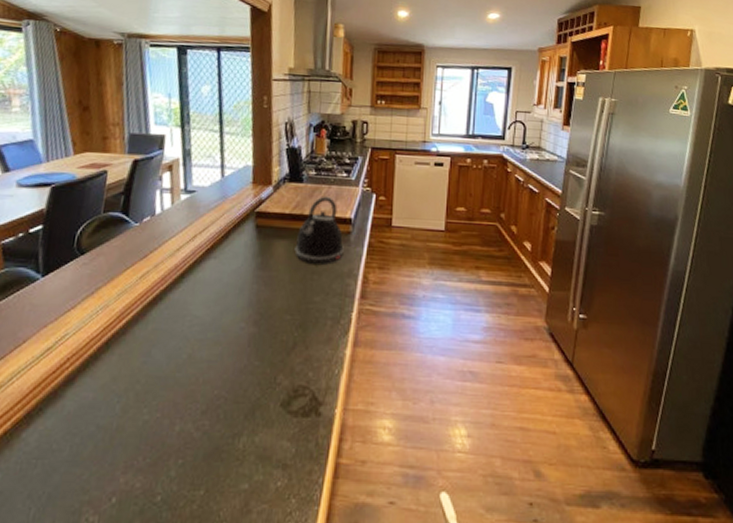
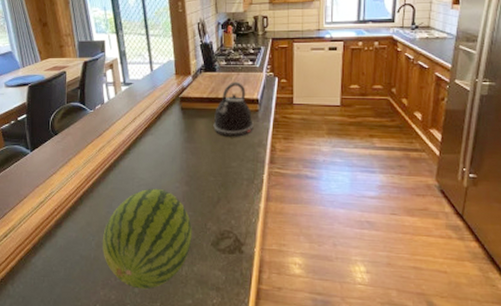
fruit: none [130,329,258,472] -> present [102,188,192,289]

